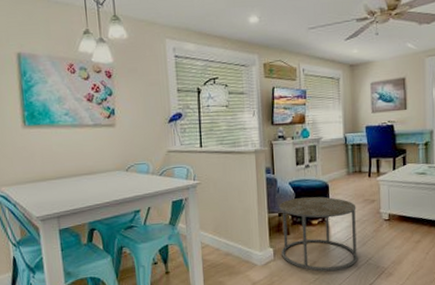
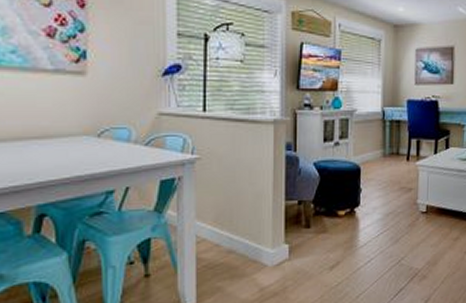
side table: present [279,196,358,271] -> none [299,181,391,274]

